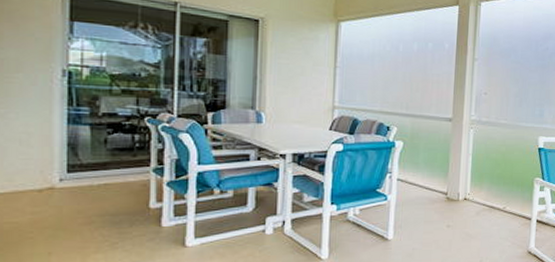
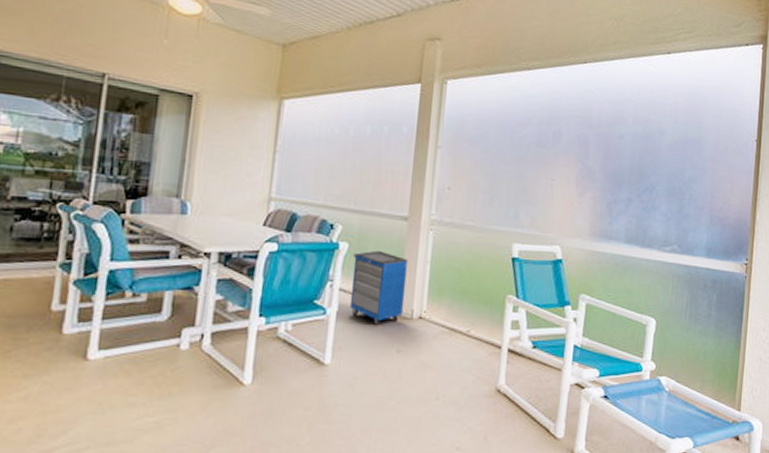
cabinet: none [406,147,454,208] -> present [349,250,408,326]

